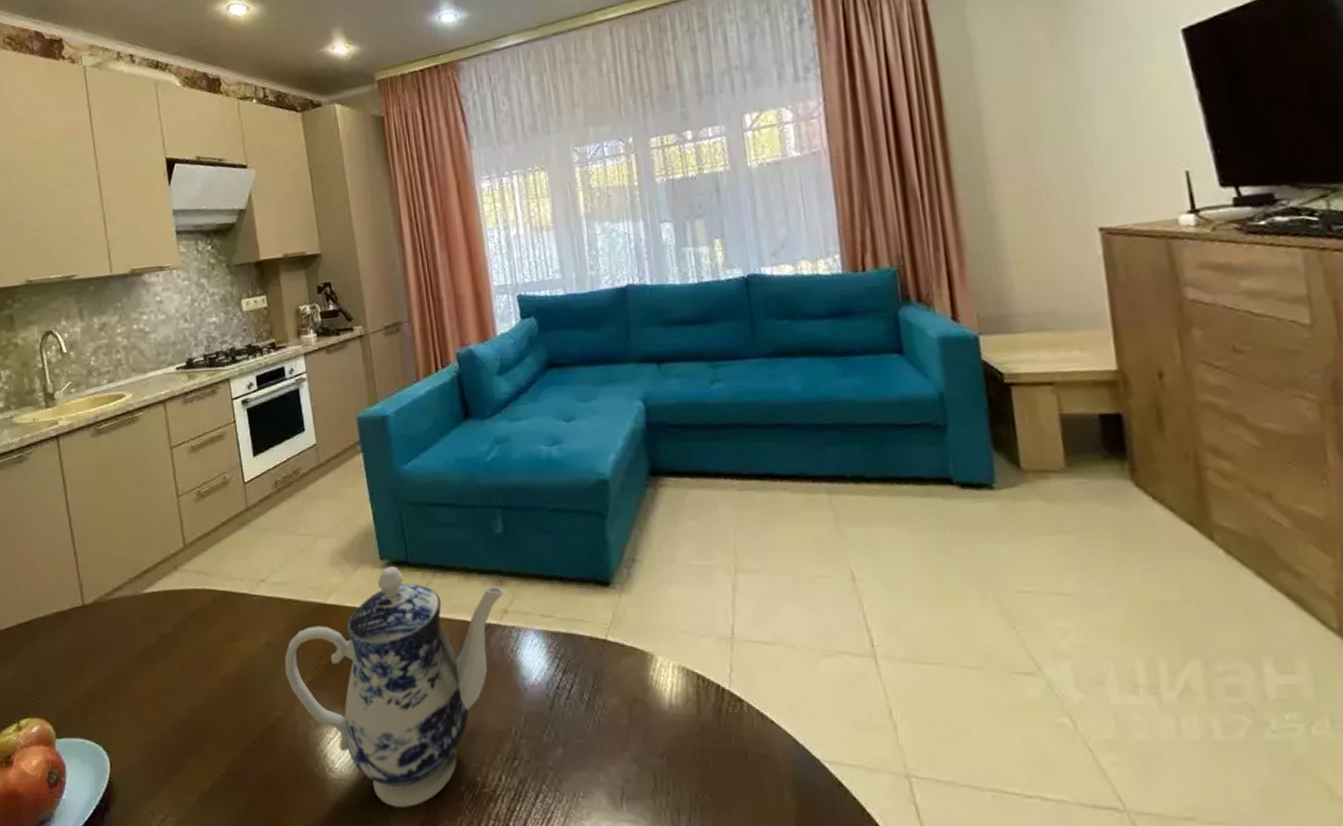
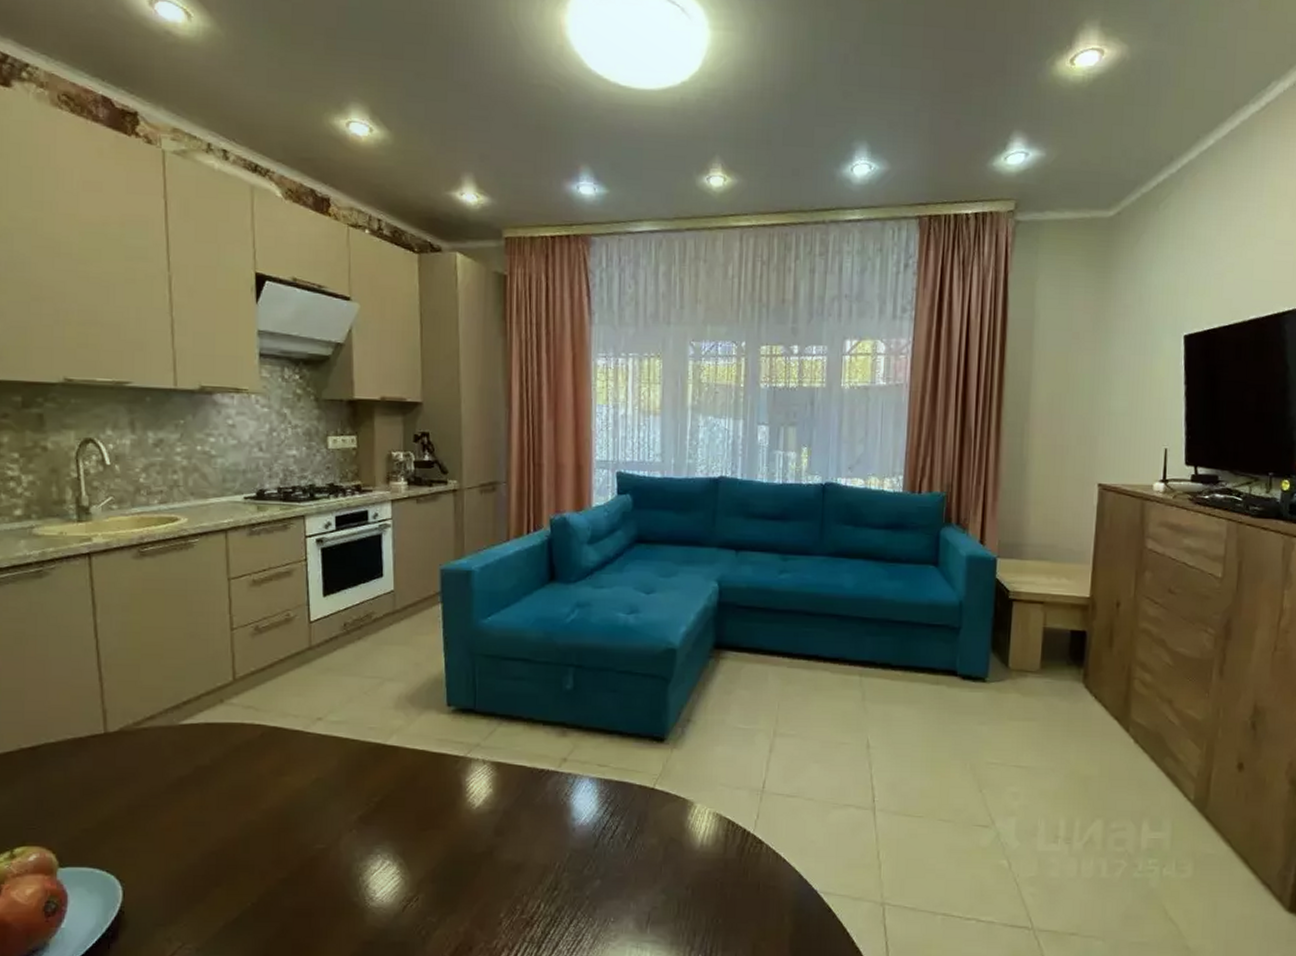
teapot: present [284,567,505,807] -> none [334,713,566,932]

